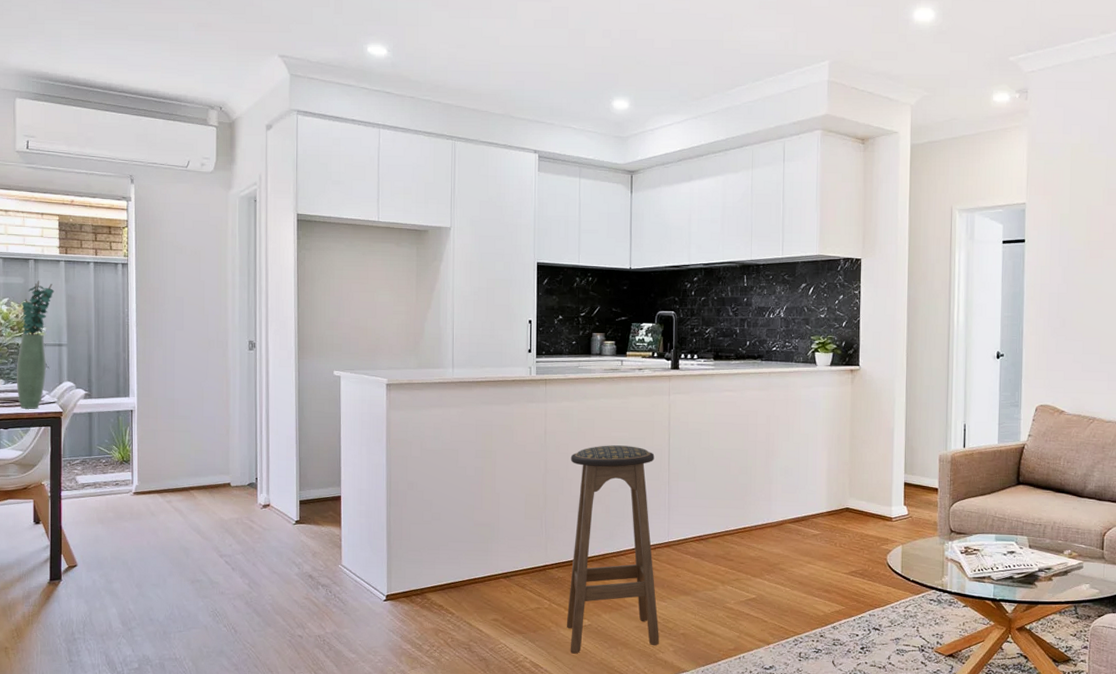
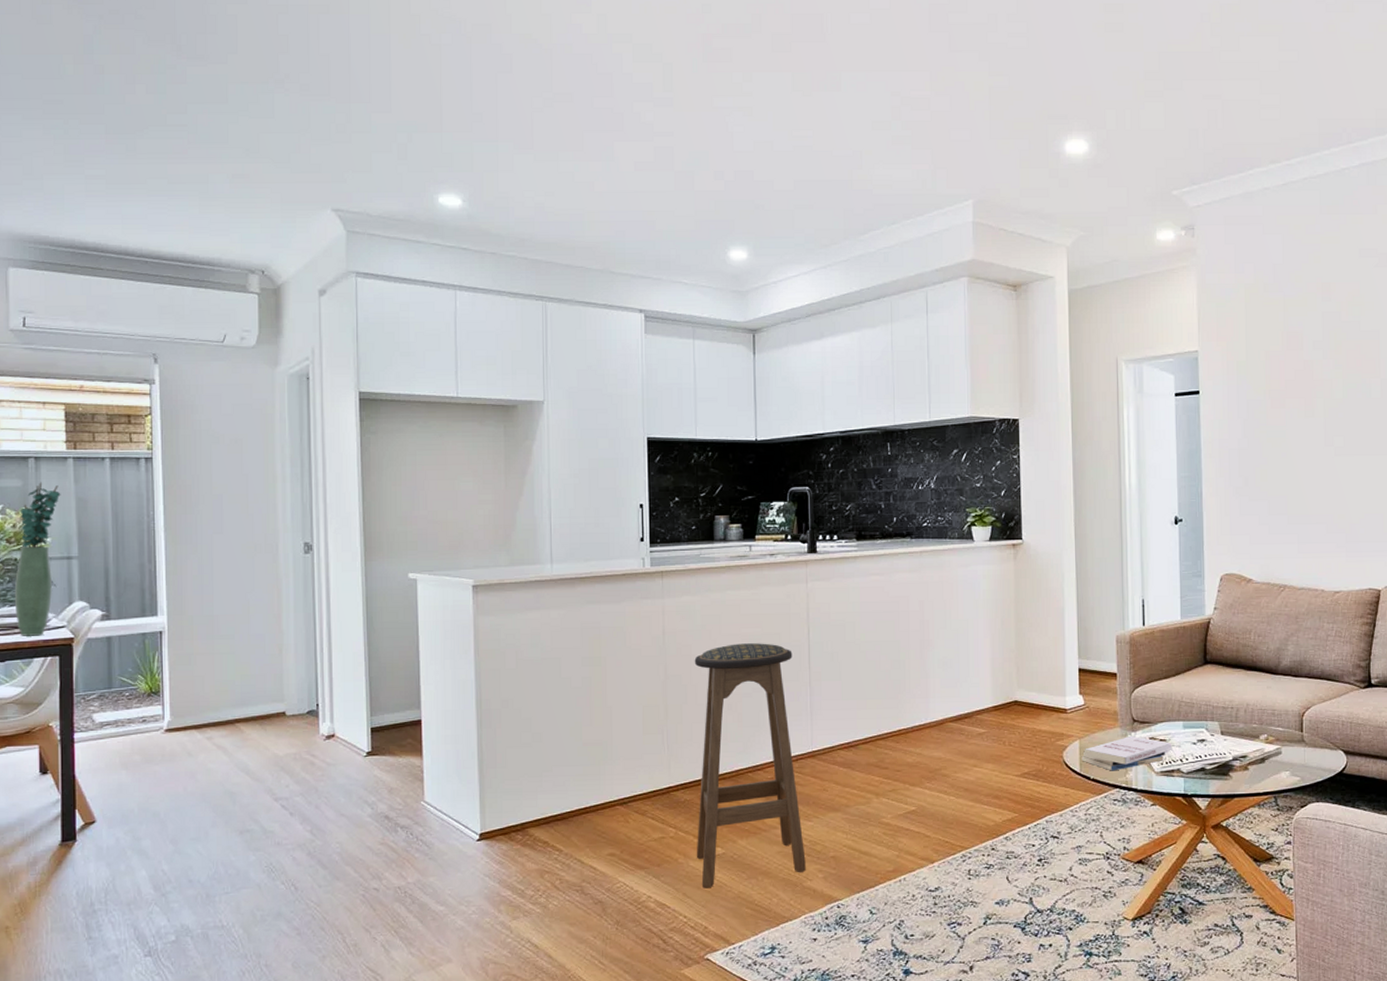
books: none [903,544,985,575] -> present [1081,735,1172,771]

